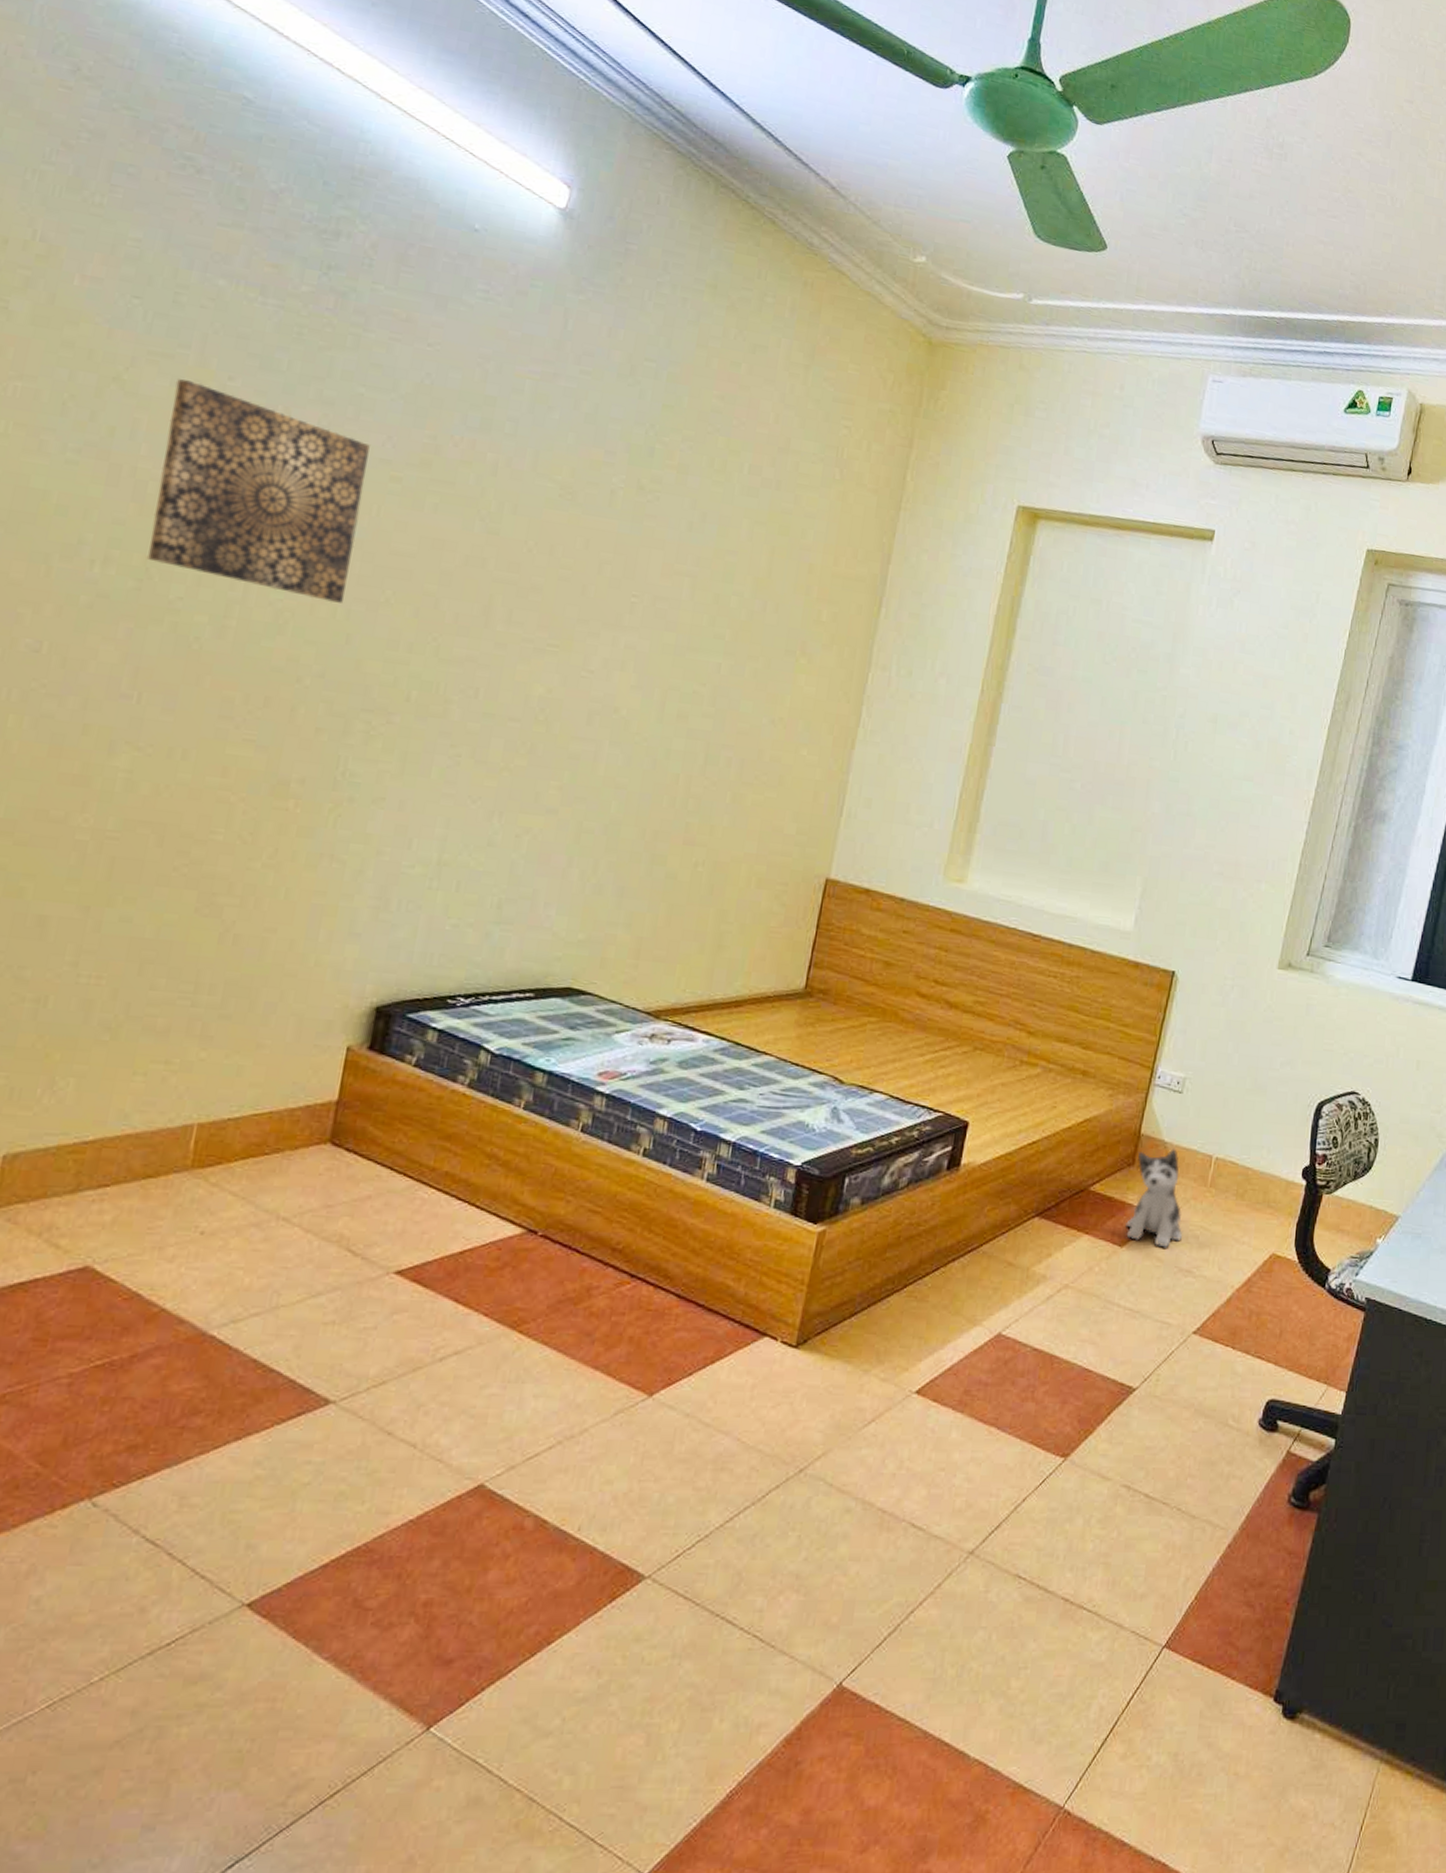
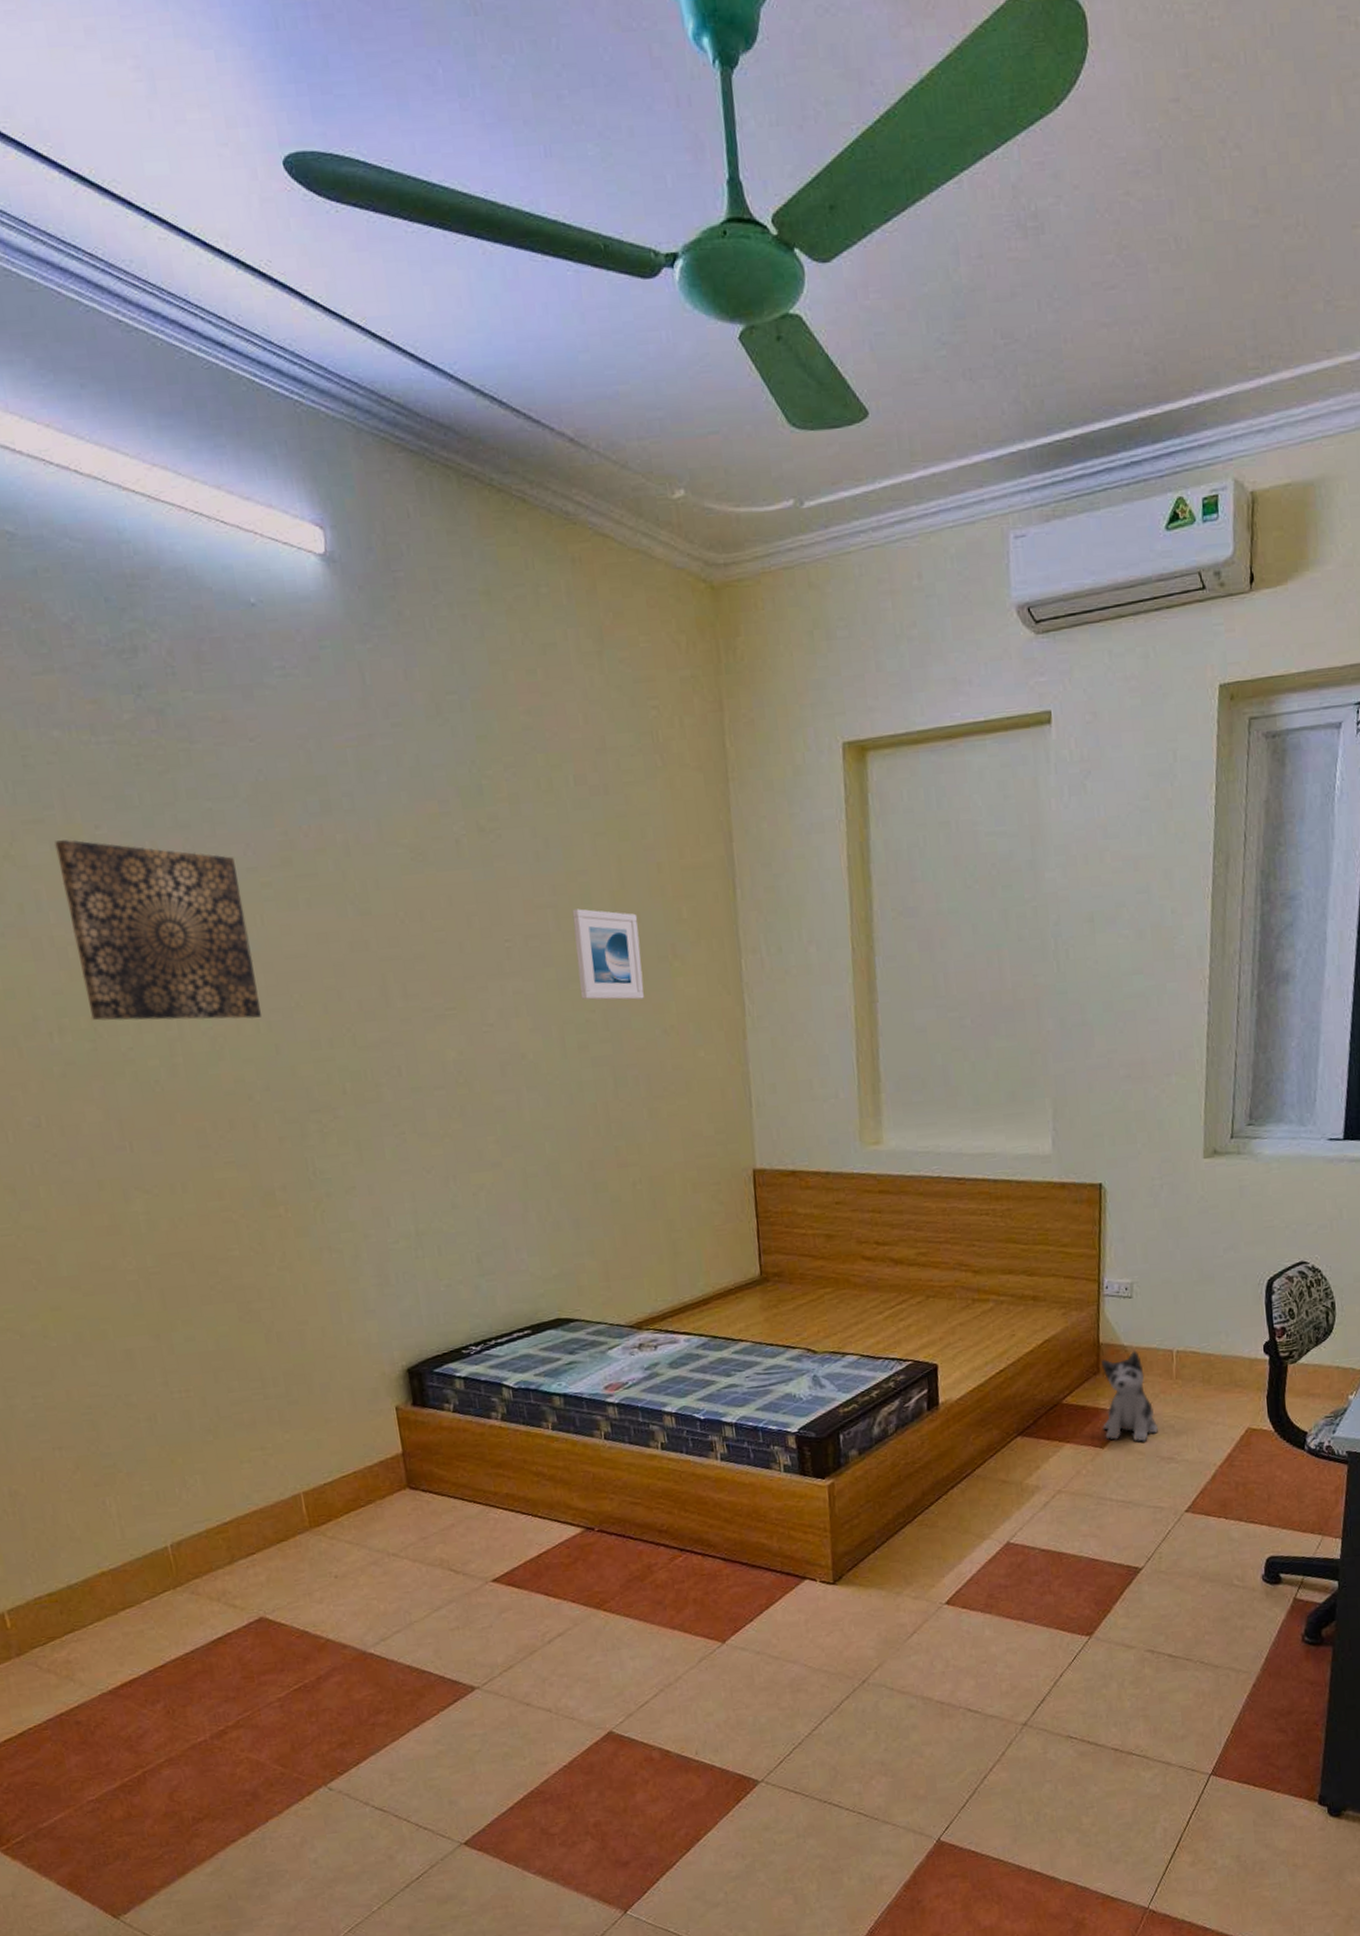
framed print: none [695,584,776,685] -> present [572,908,644,1000]

